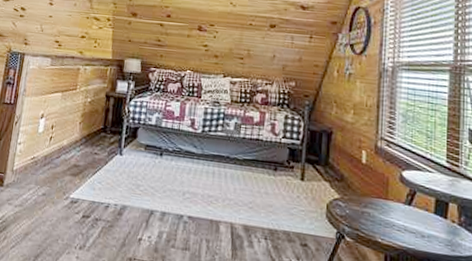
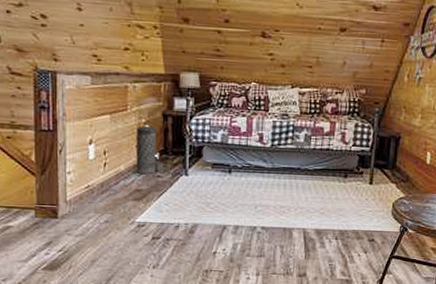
canister: none [77,104,102,152] -> present [136,125,164,175]

